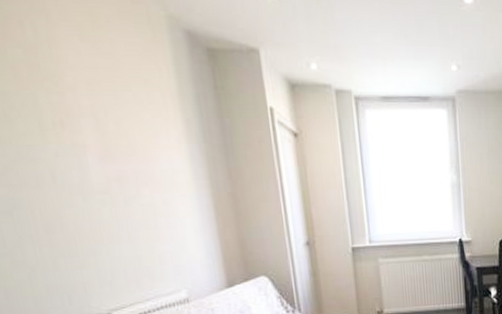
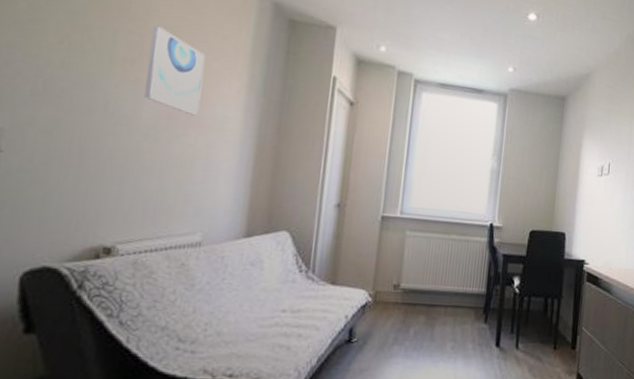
wall art: none [69,79,146,174] -> present [144,25,205,116]

